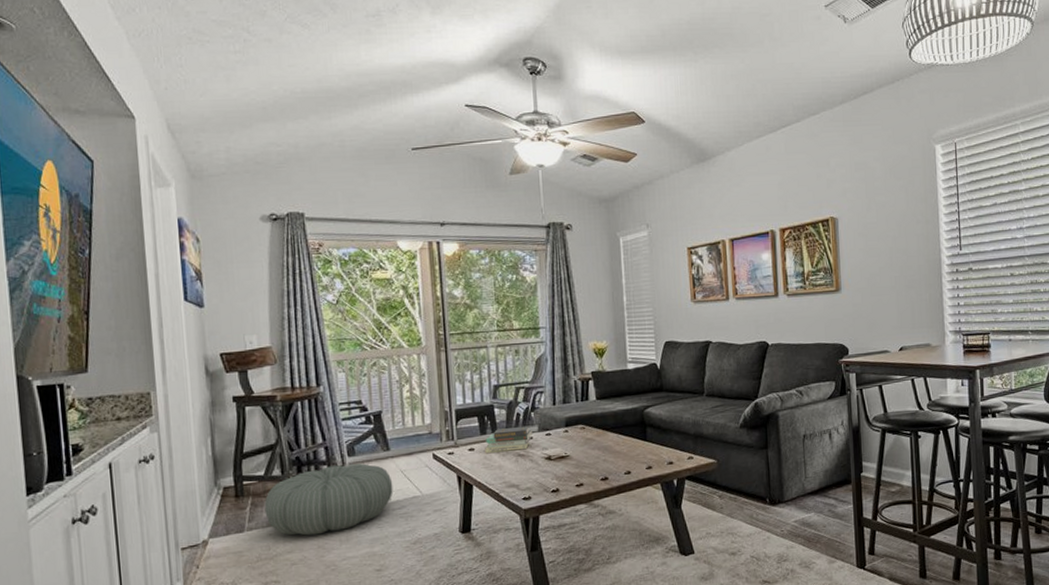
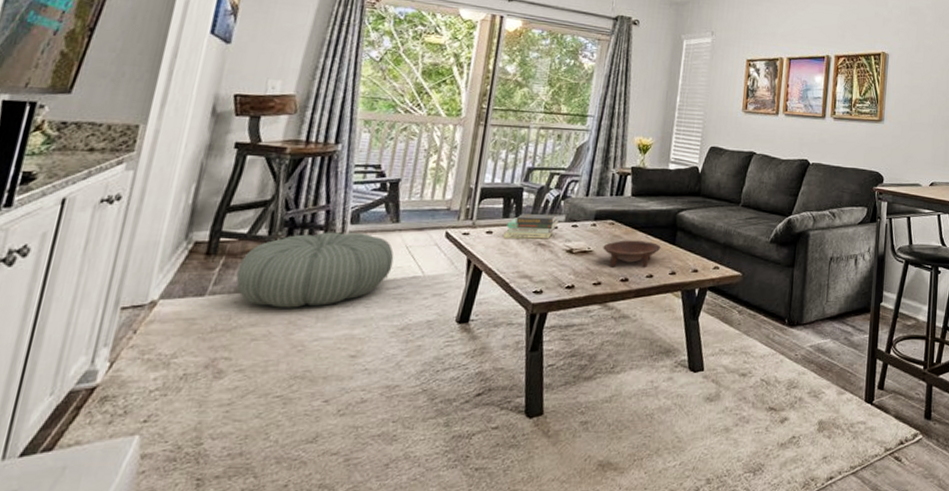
bowl: none [578,440,634,469] -> present [603,240,661,268]

